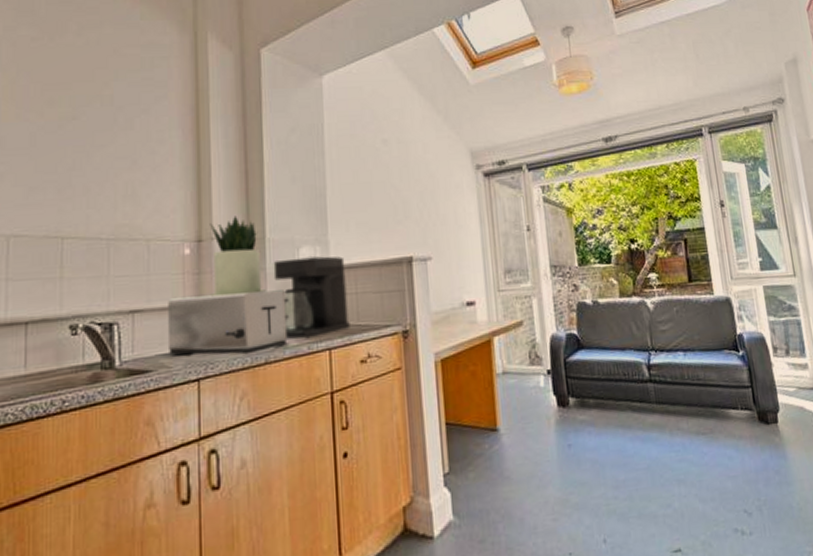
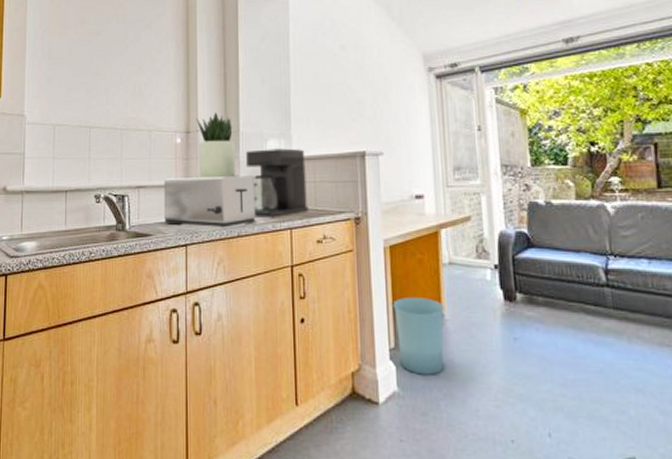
waste bin: none [445,413,501,499] -> present [392,298,444,375]

